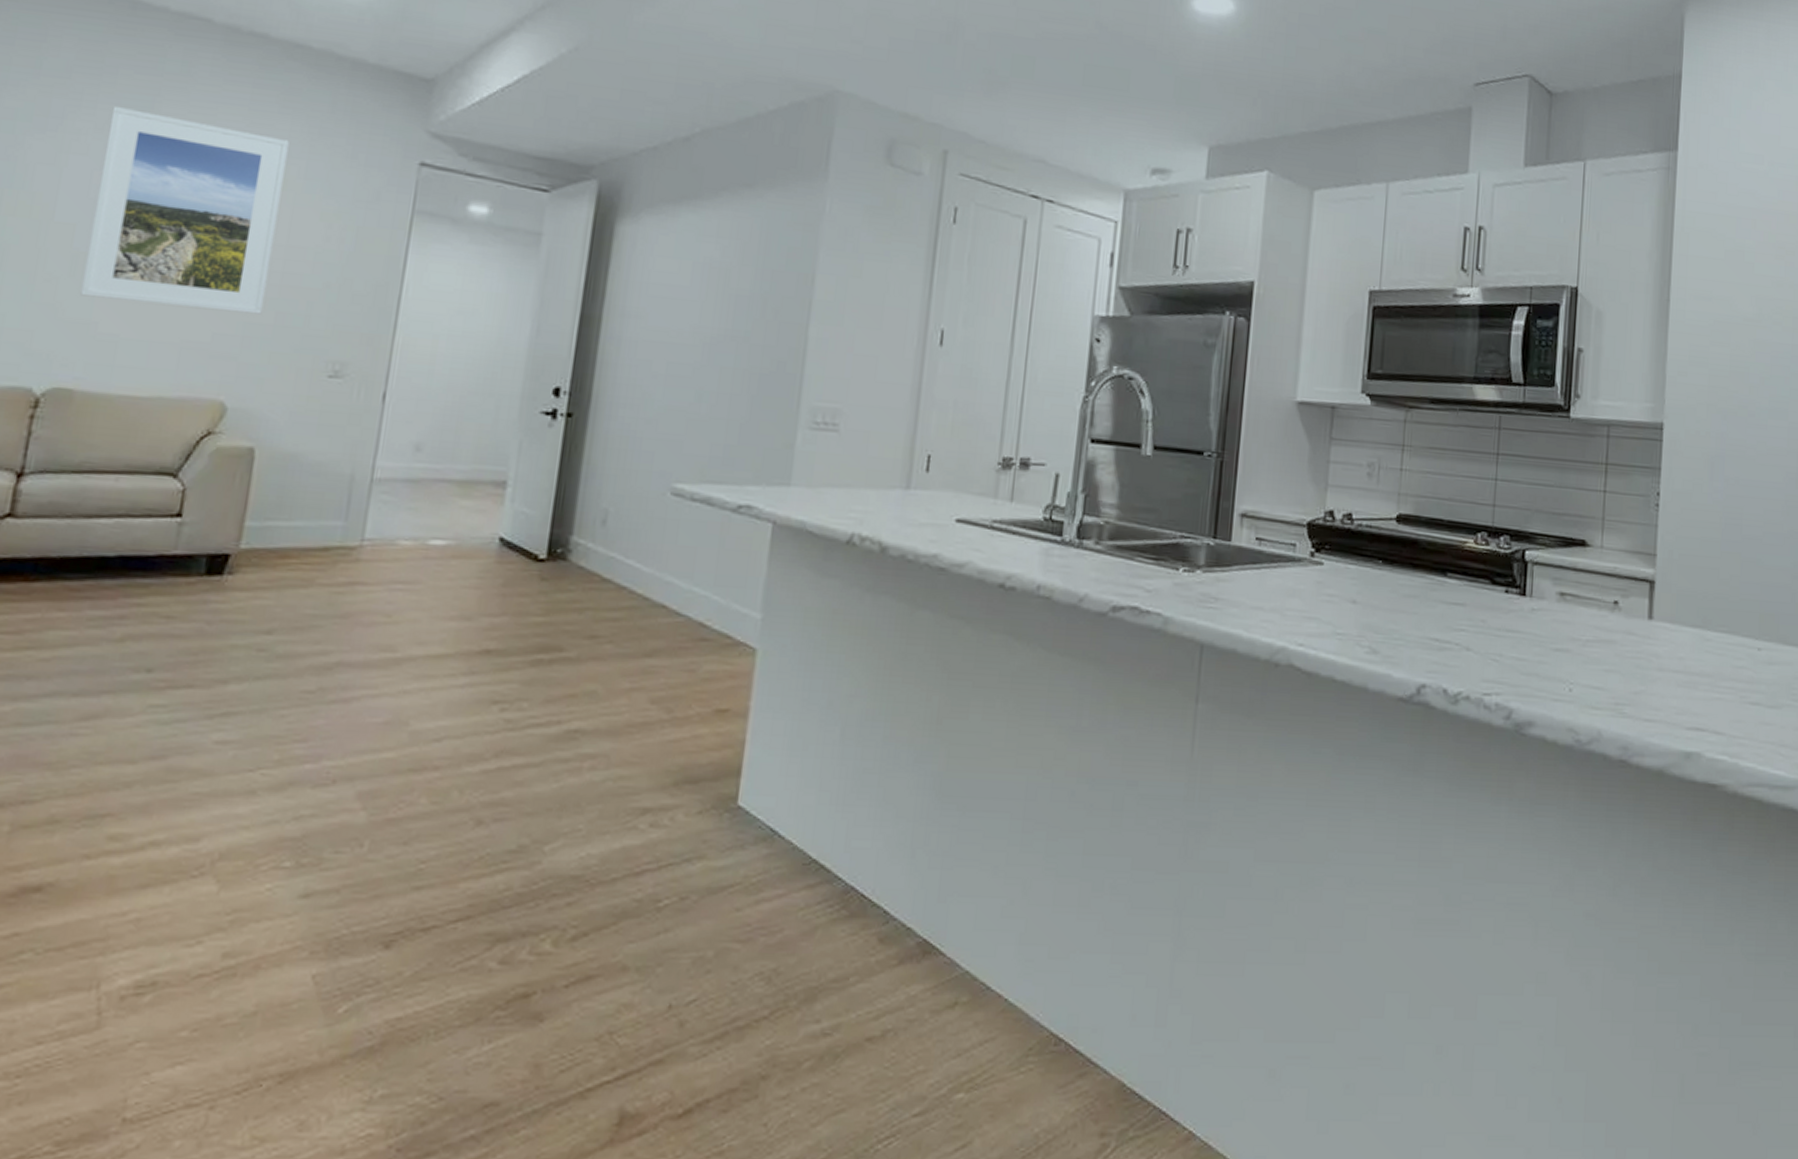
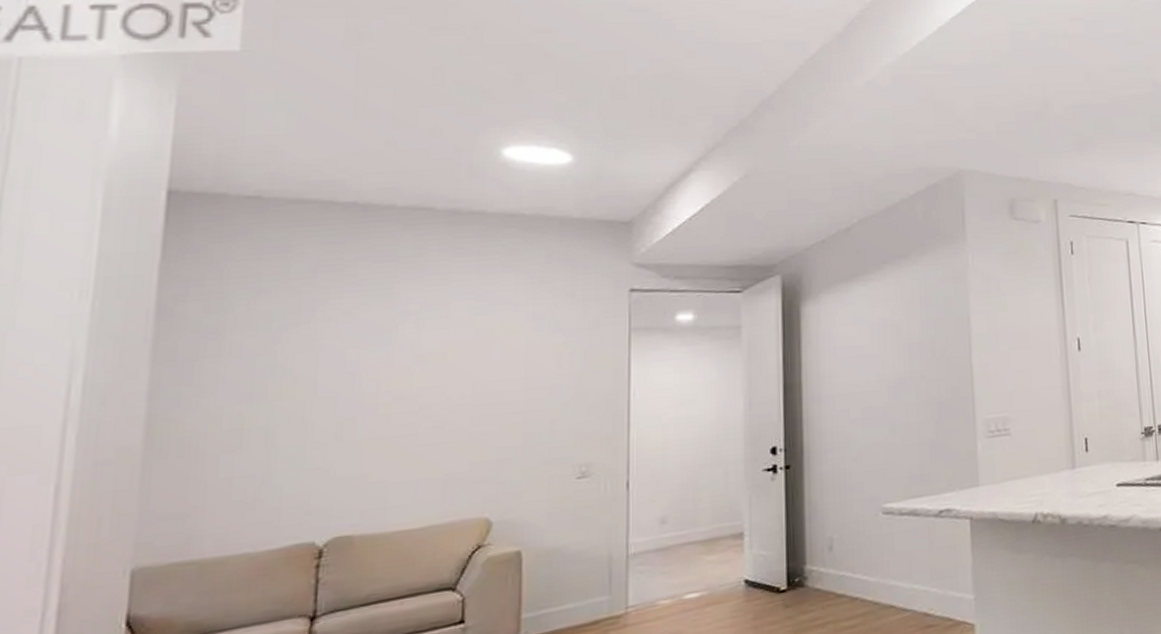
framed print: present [80,105,289,315] -> none [348,292,515,455]

